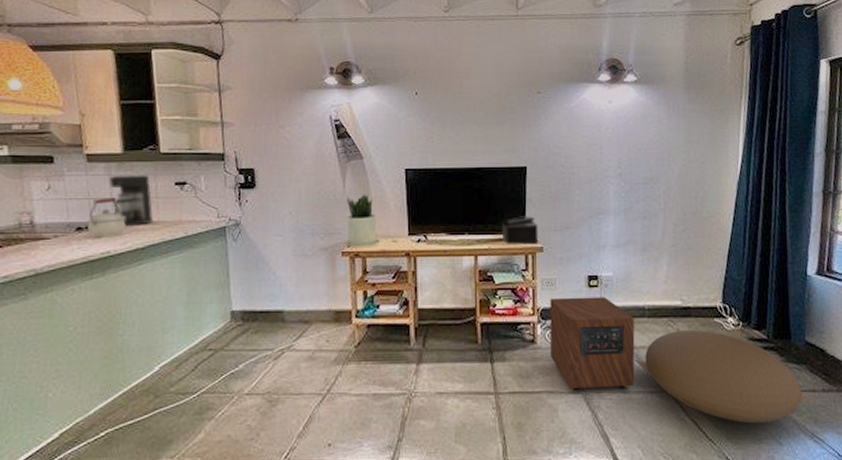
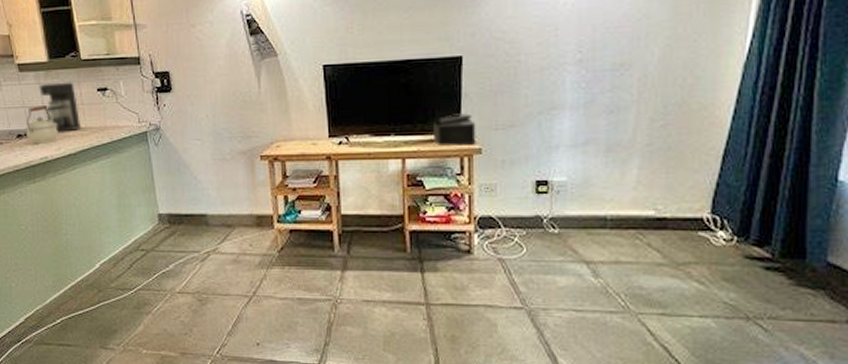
planter: present [345,194,381,249] -> none [261,94,300,152]
subwoofer: present [550,297,635,392] -> none [489,205,592,307]
pouf: present [634,330,809,424] -> none [591,245,824,355]

